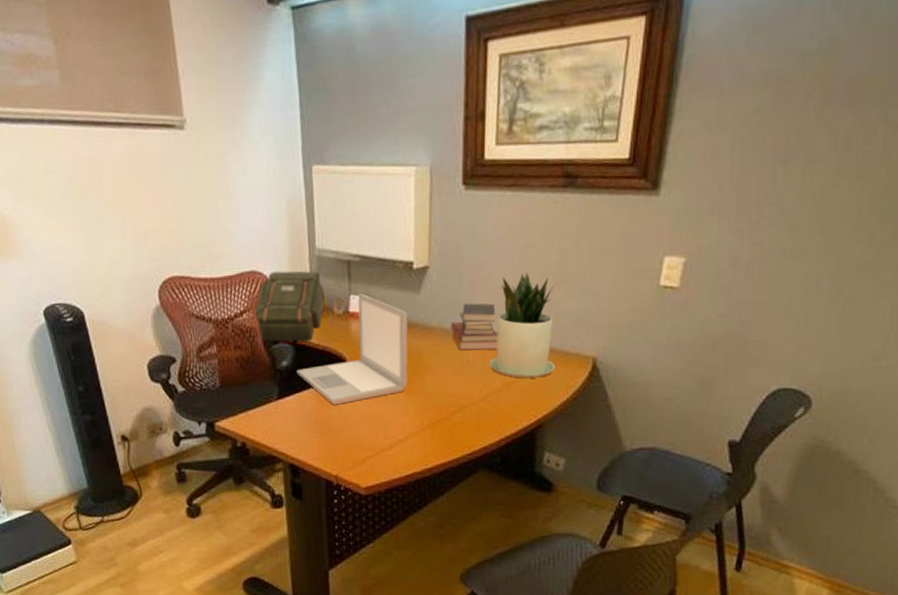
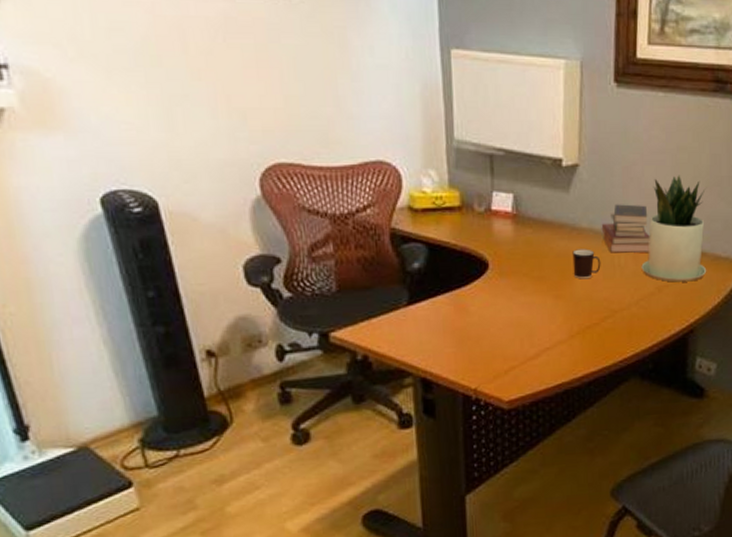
backpack: present [254,271,325,342] -> none [381,162,464,242]
laptop: present [297,293,408,405] -> none [430,189,557,311]
mug: none [423,346,450,376] -> present [572,249,601,280]

